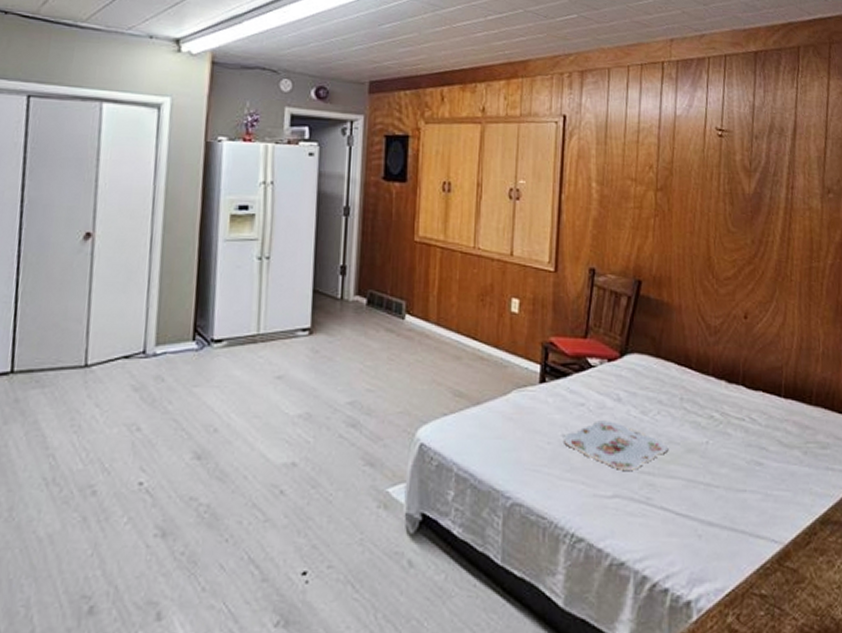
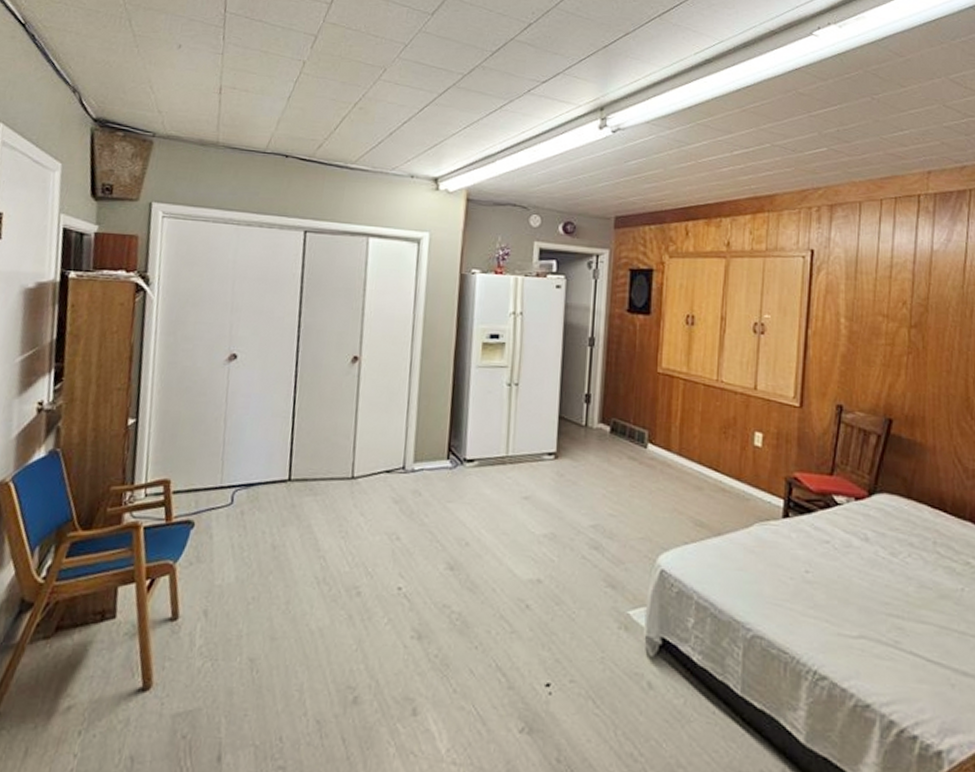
serving tray: present [564,420,669,470] -> none [807,559,920,612]

